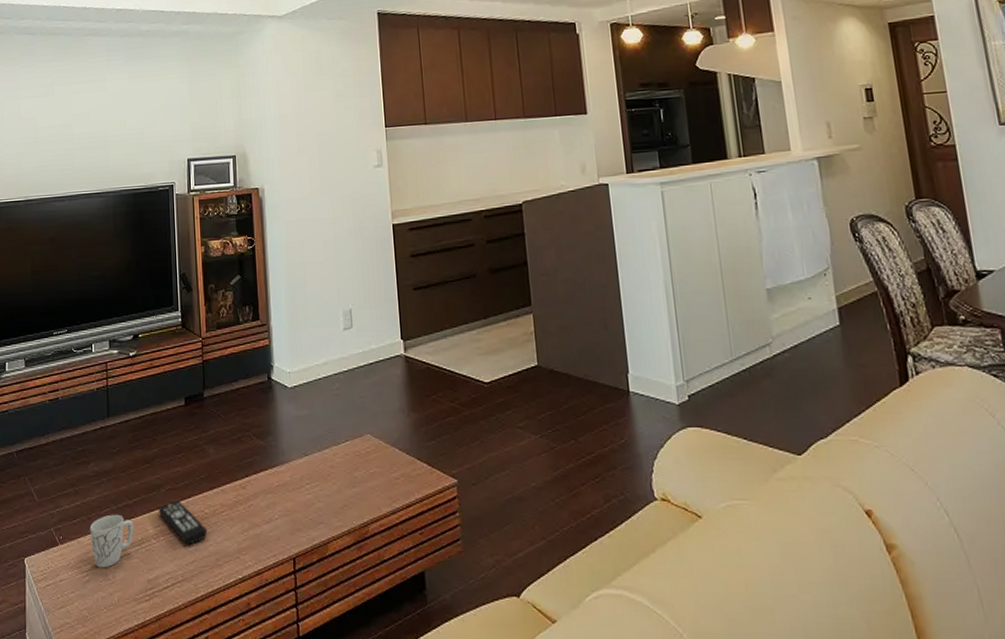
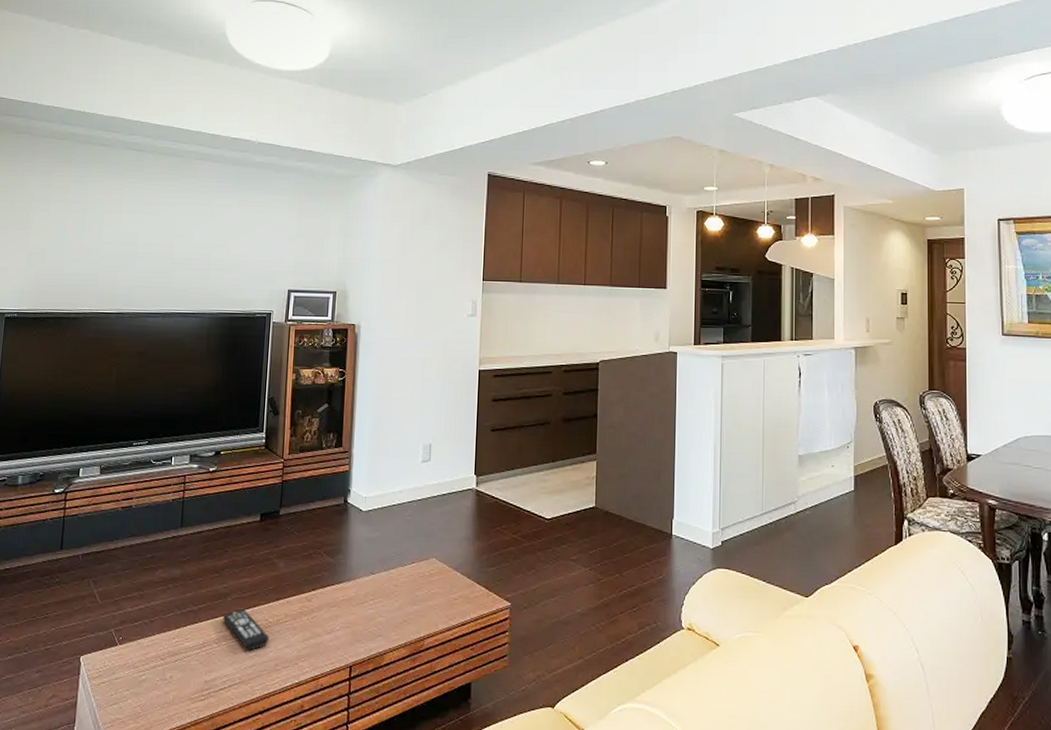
mug: present [90,514,134,568] -> none [150,618,197,669]

